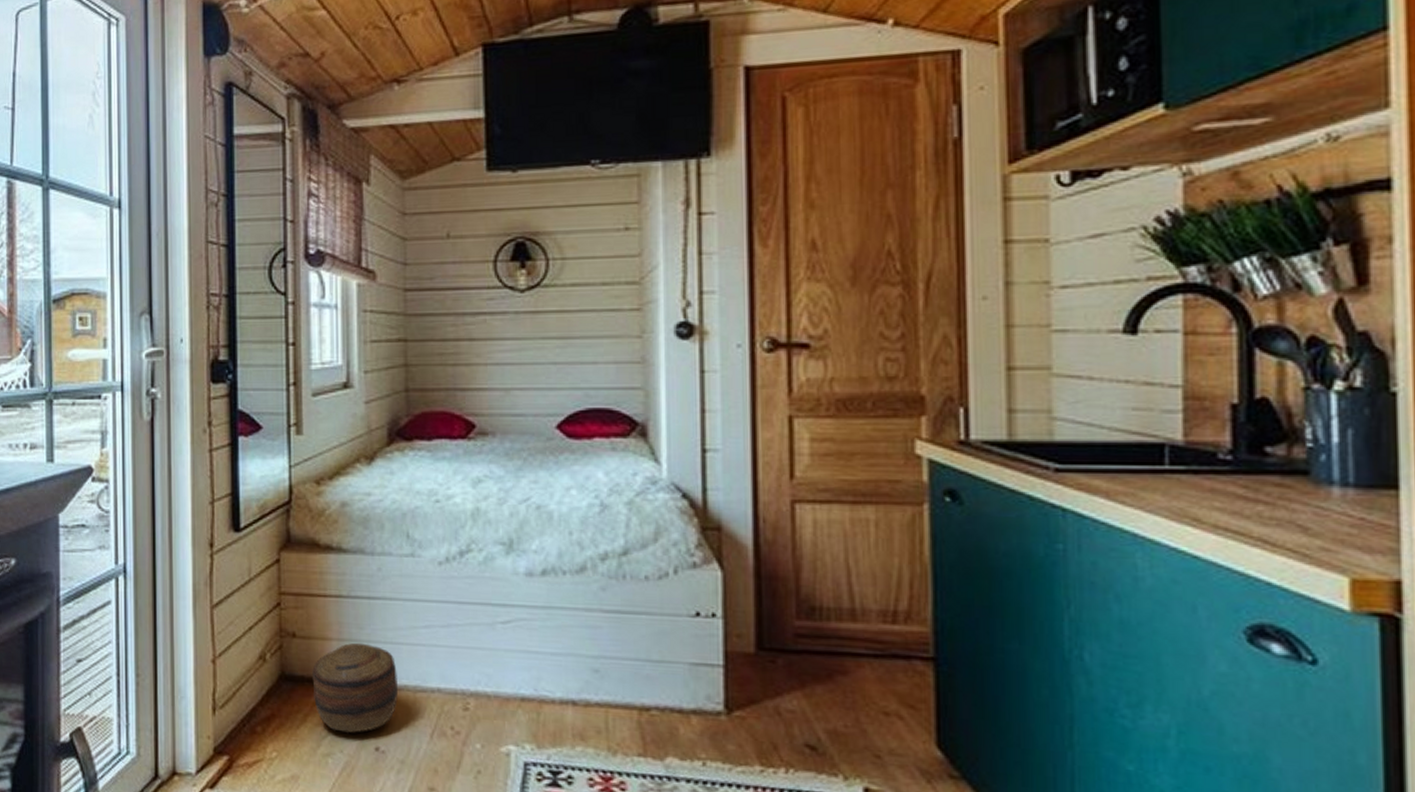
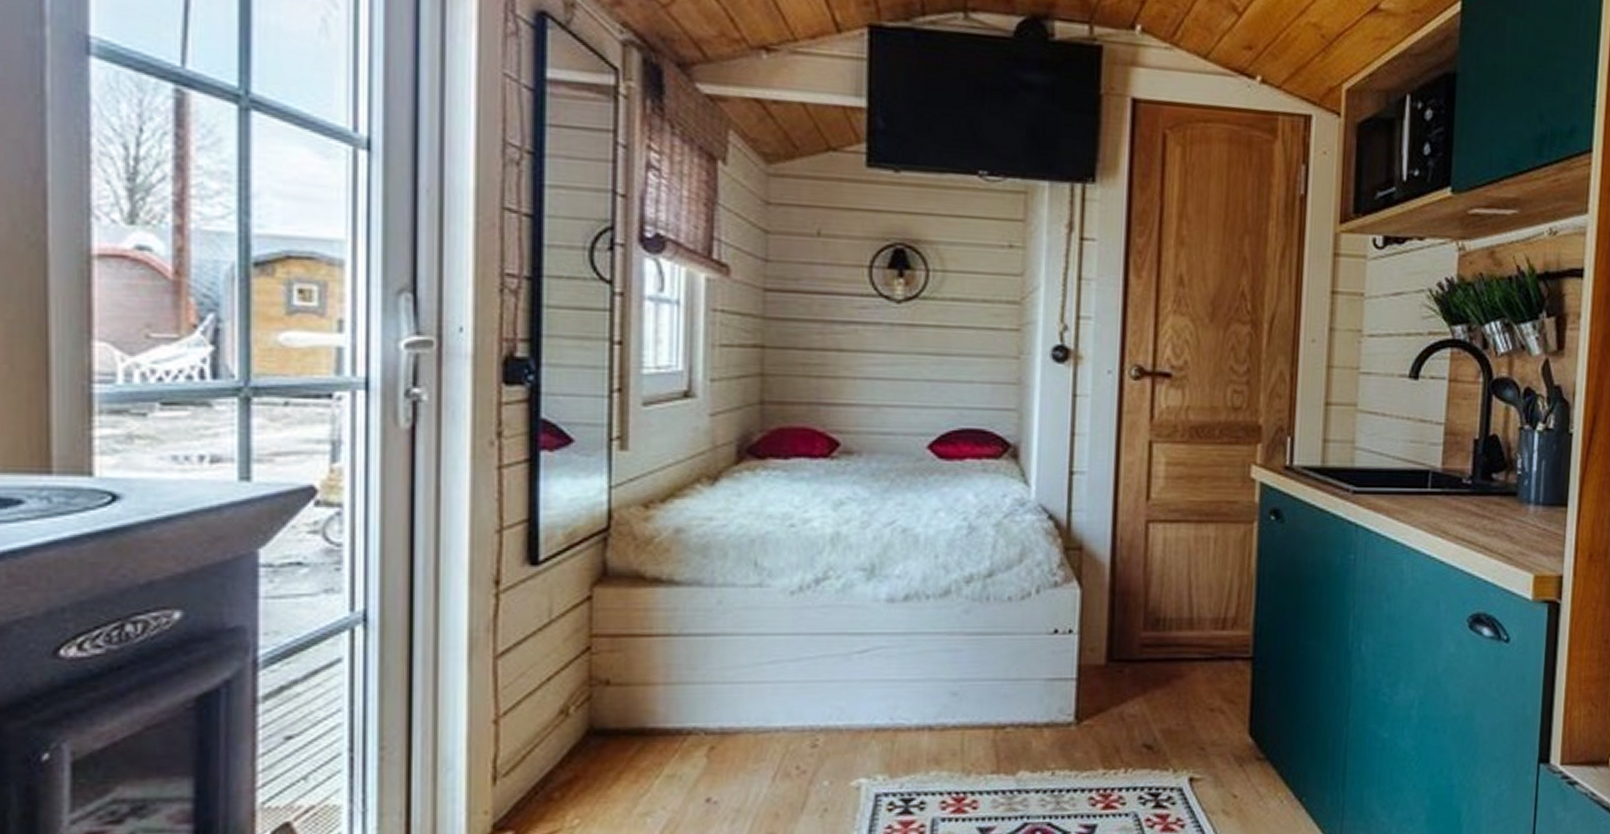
basket: present [312,642,398,733] -> none [630,685,736,786]

